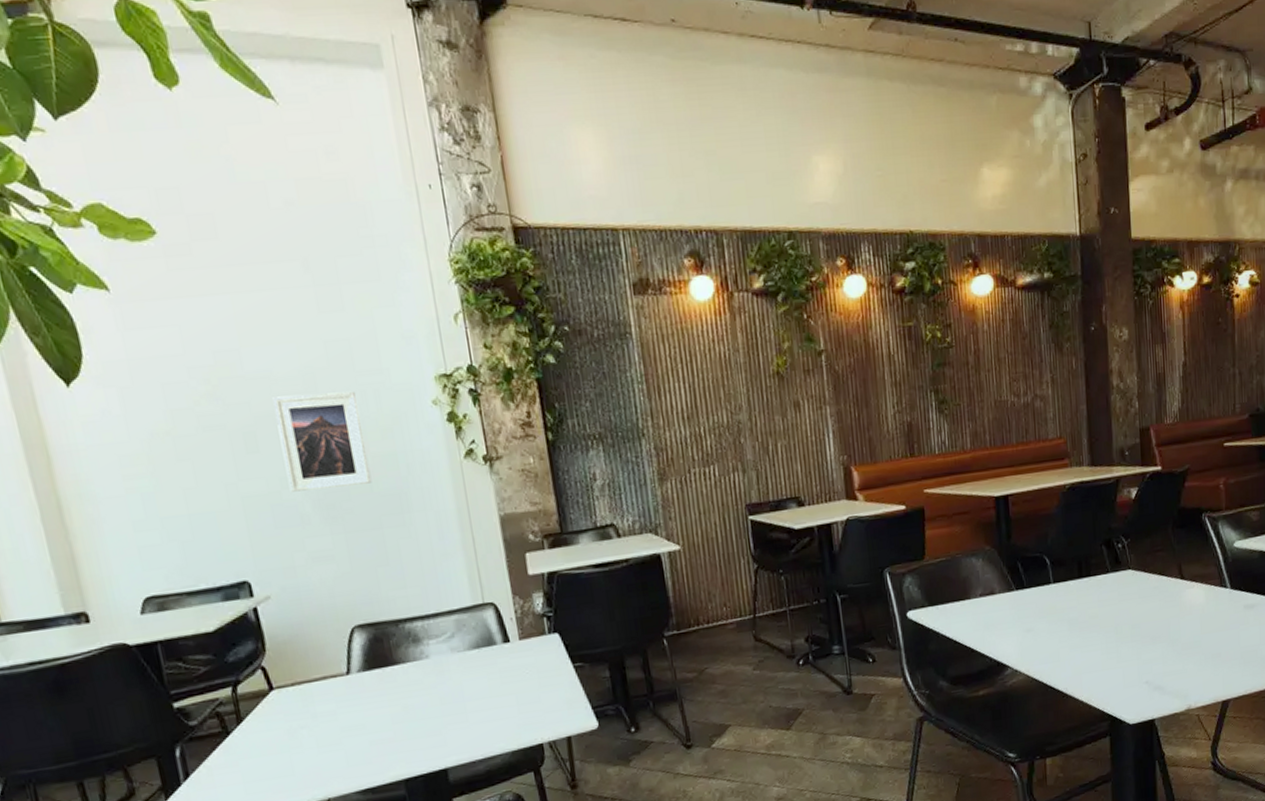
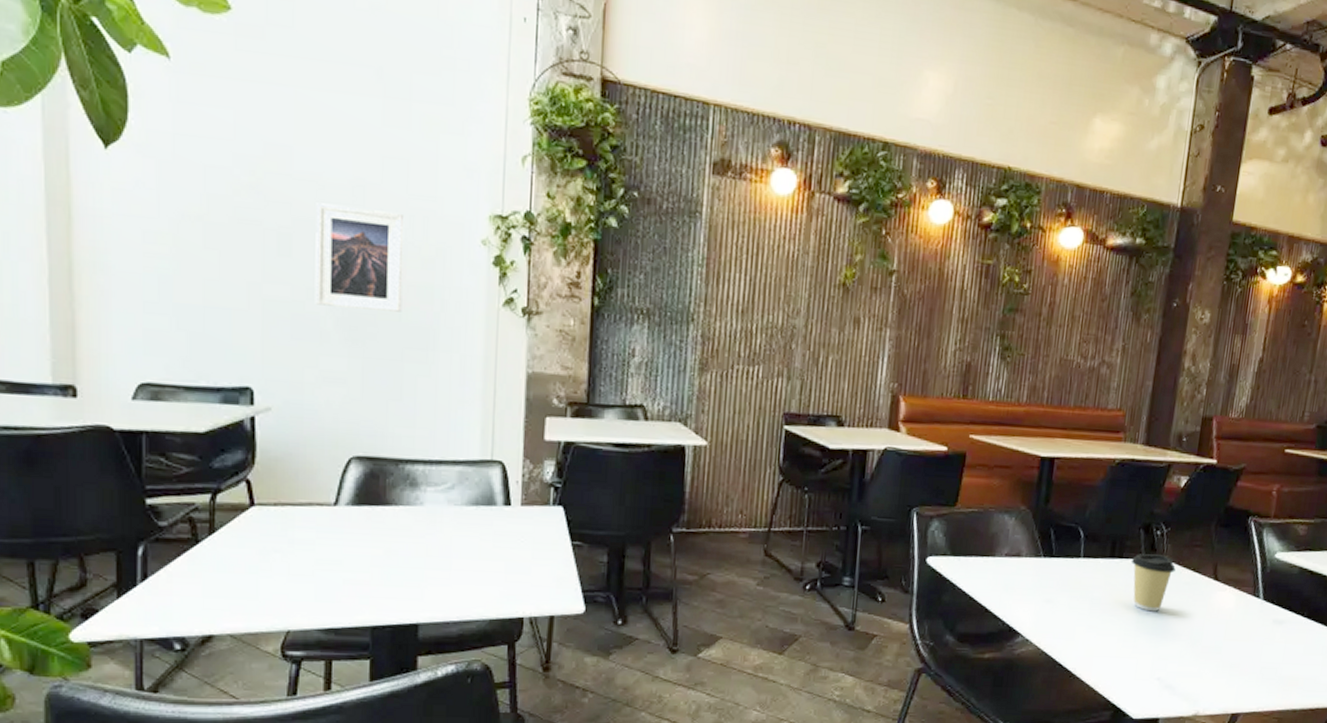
coffee cup: none [1099,565,1143,621] -> present [1131,554,1176,612]

